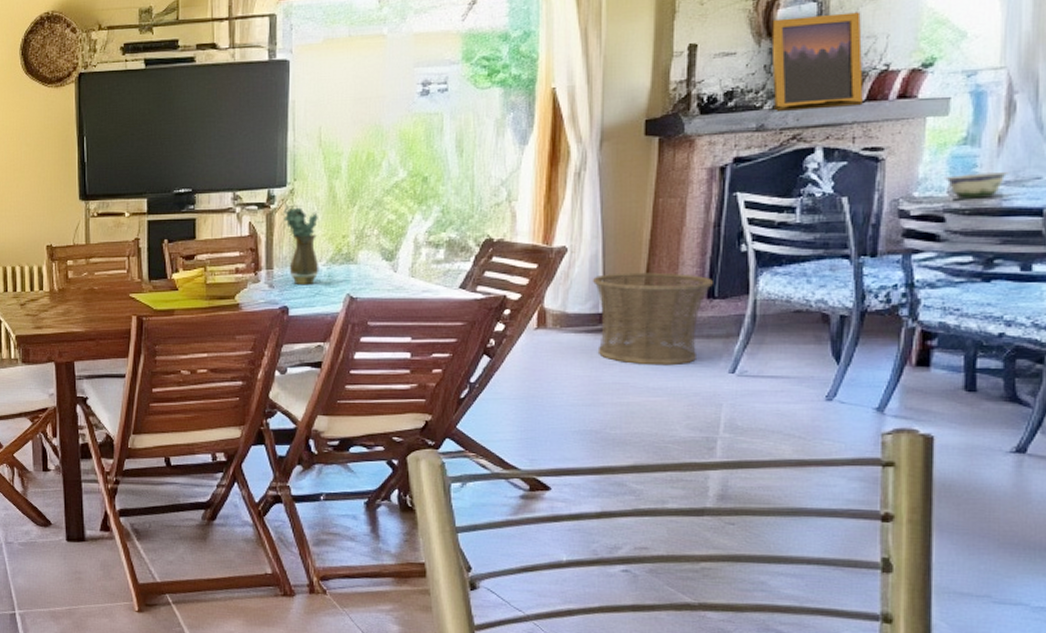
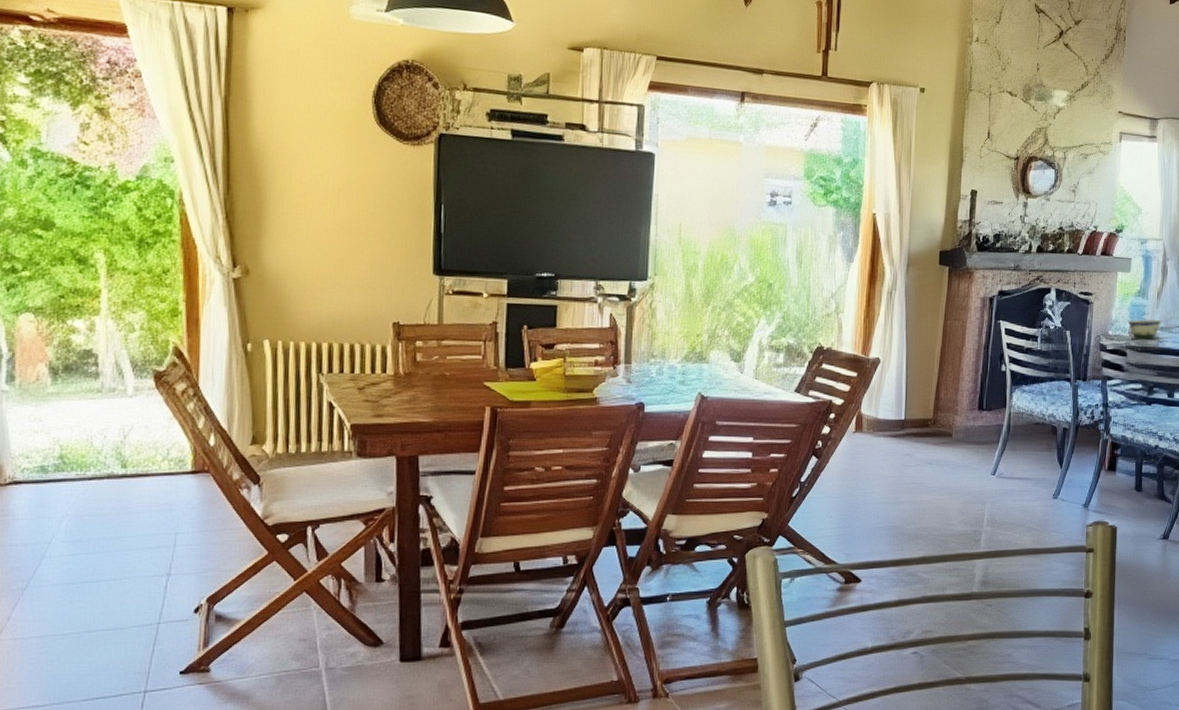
vase: present [283,203,319,284] -> none [643,297,675,381]
basket: present [592,272,713,366] -> none [897,384,982,468]
picture frame: present [771,12,863,113] -> none [1025,179,1081,258]

